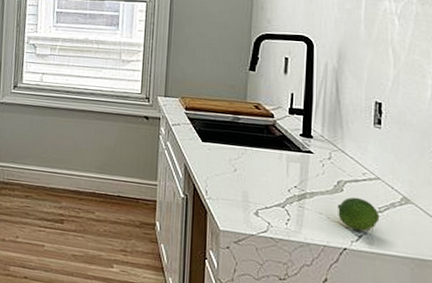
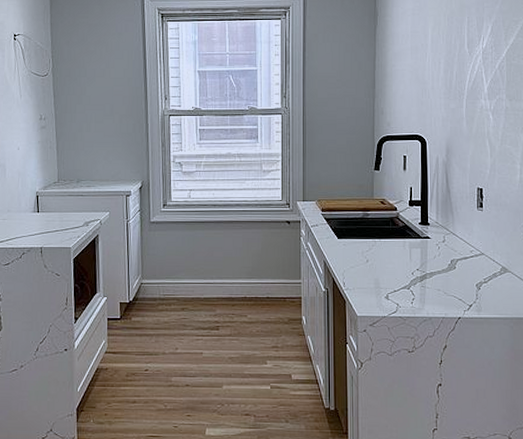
fruit: present [337,197,380,231] -> none [451,272,485,300]

